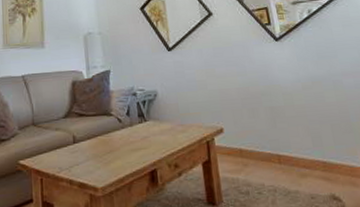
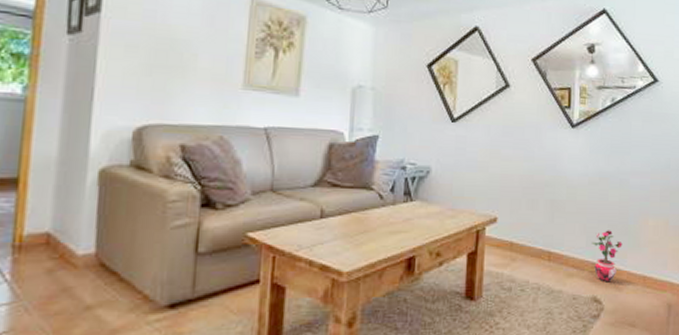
potted plant: none [317,129,350,180] -> present [591,230,623,283]

